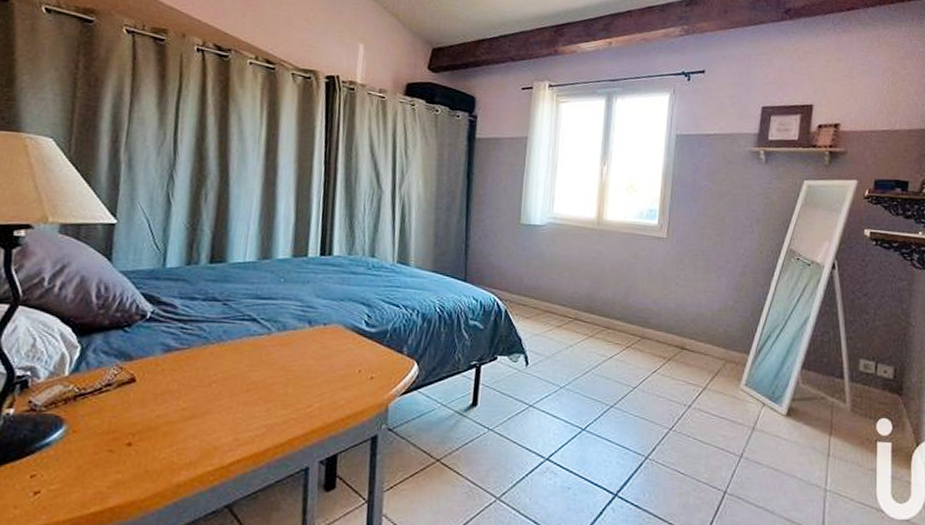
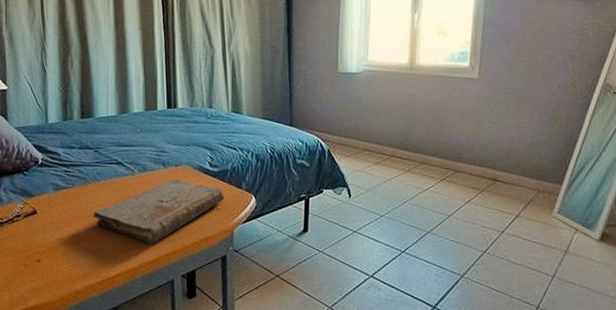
book: none [211,339,381,422] -> present [93,178,224,244]

